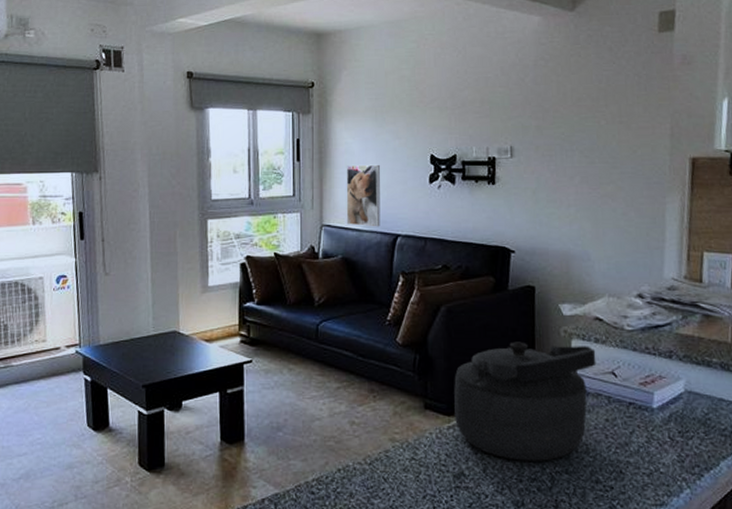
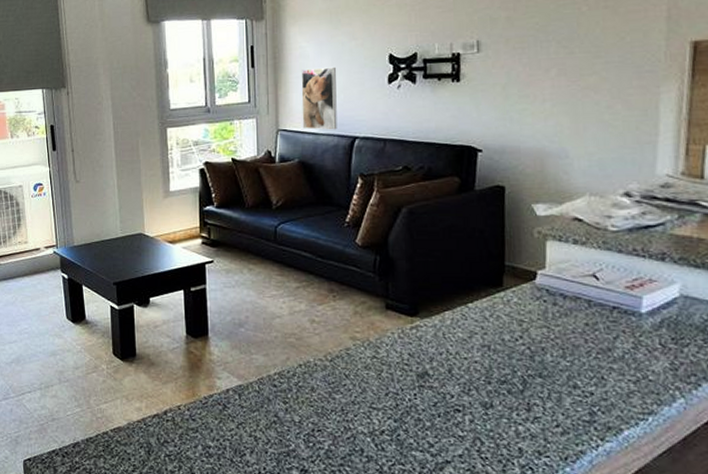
kettle: present [454,341,597,461] -> none [416,243,575,364]

